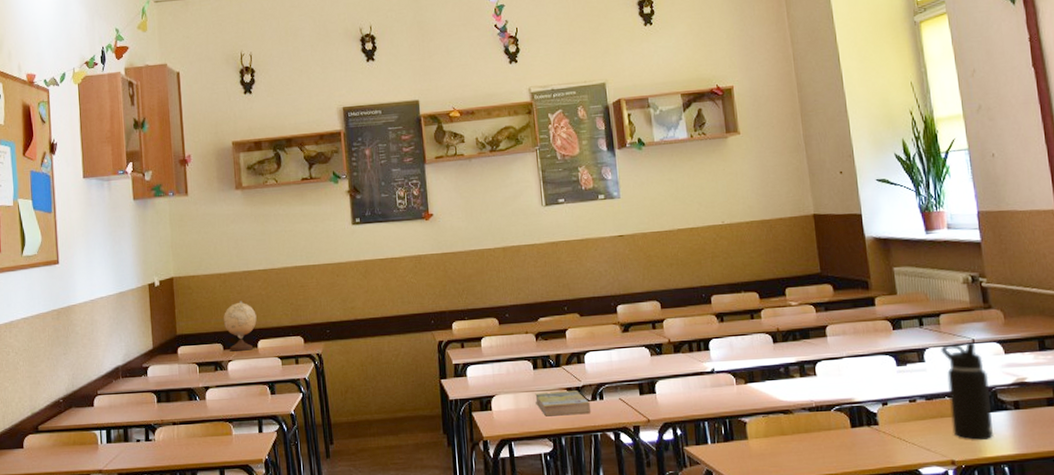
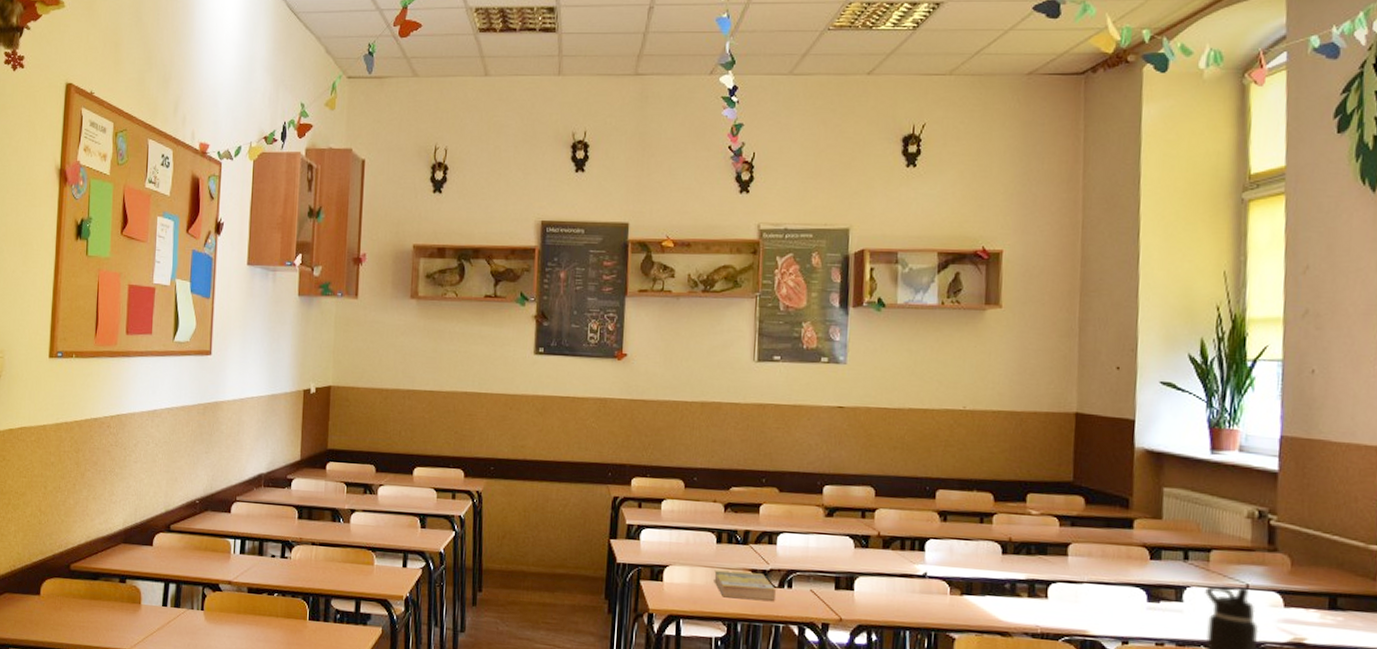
globe: present [223,300,257,352] -> none [379,421,416,477]

